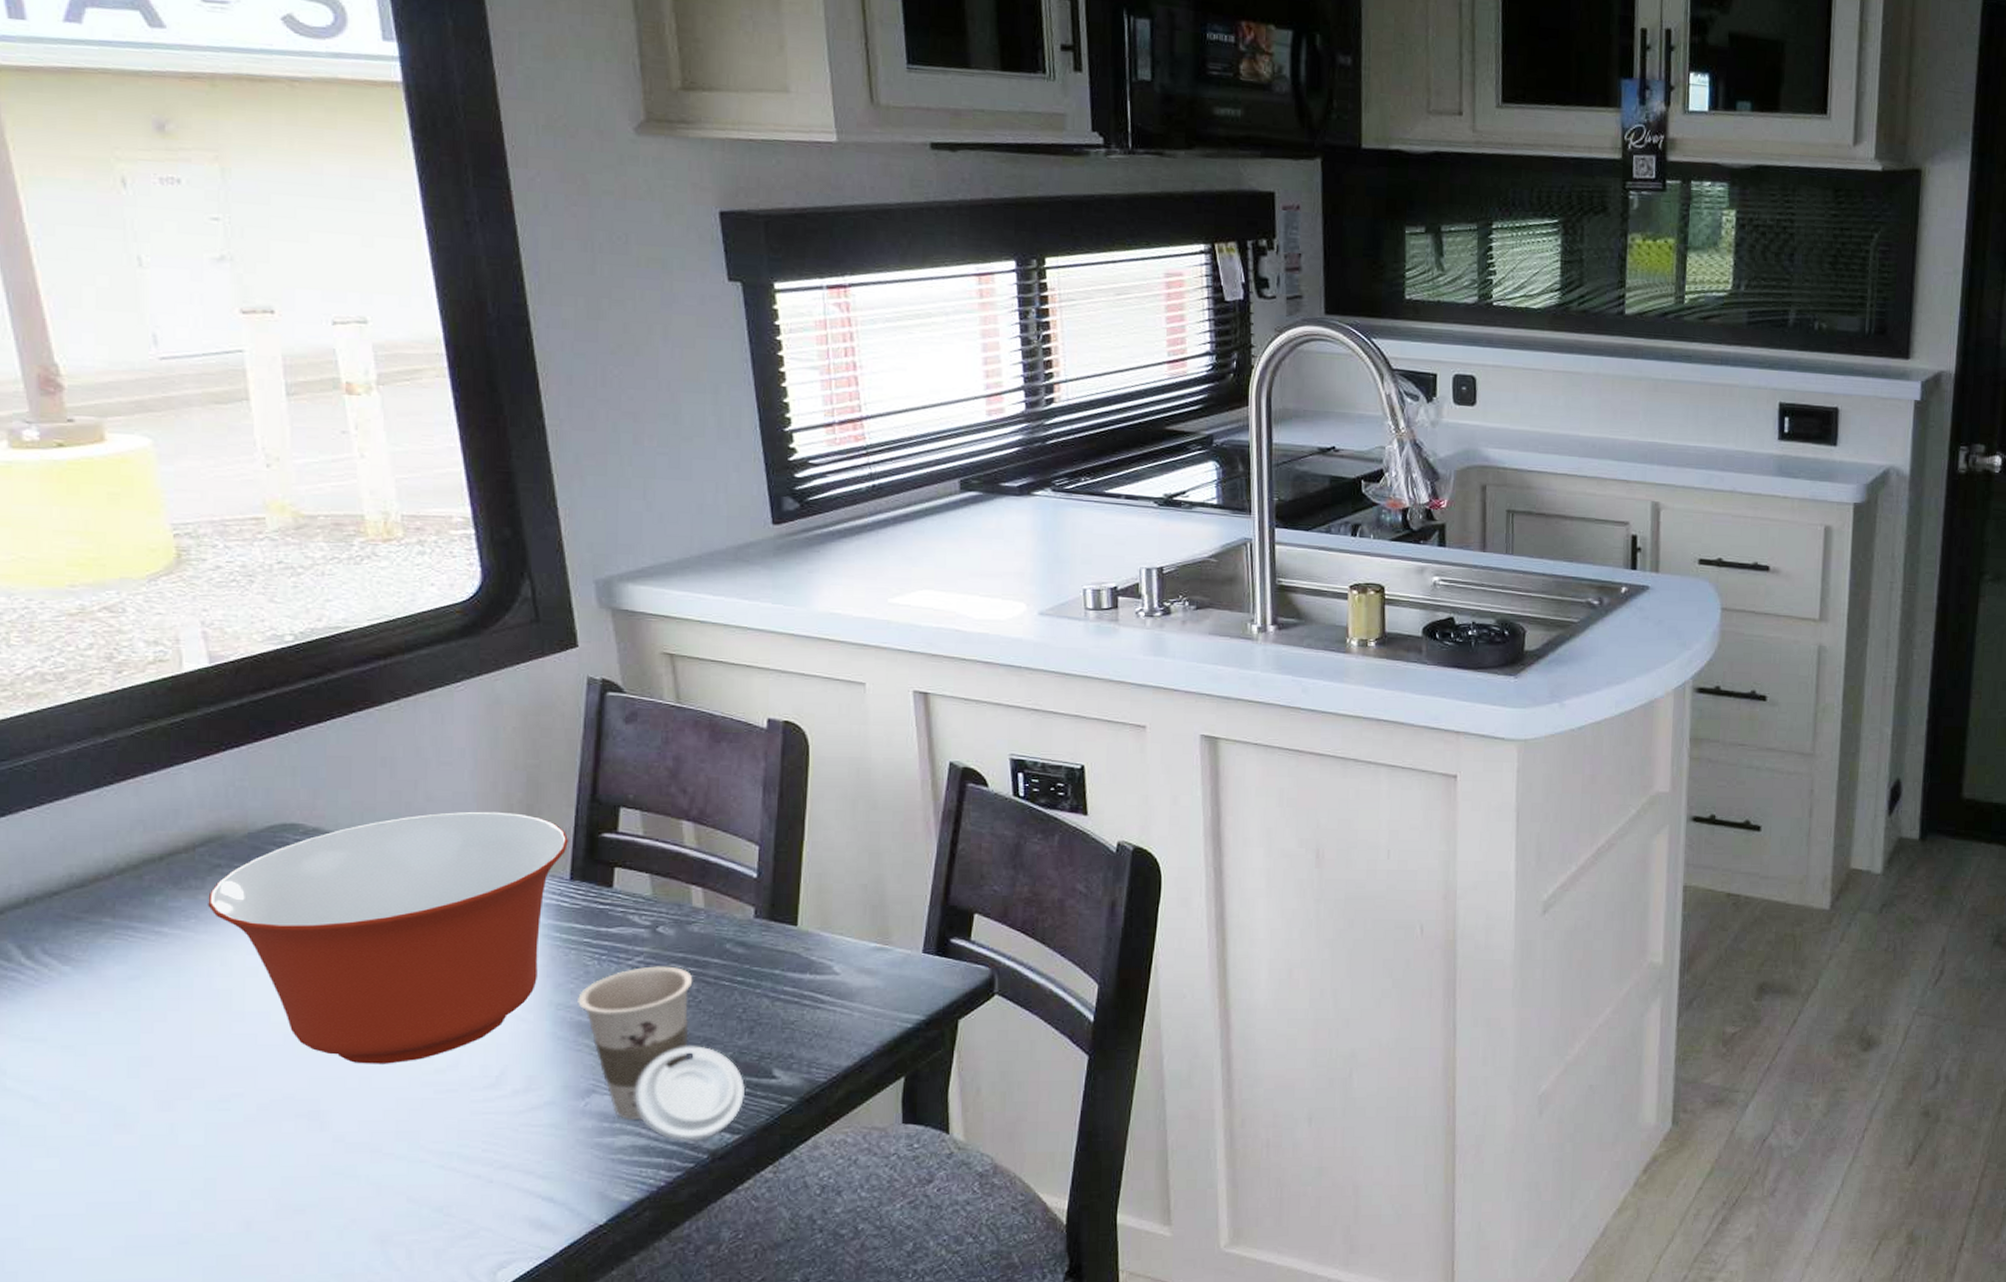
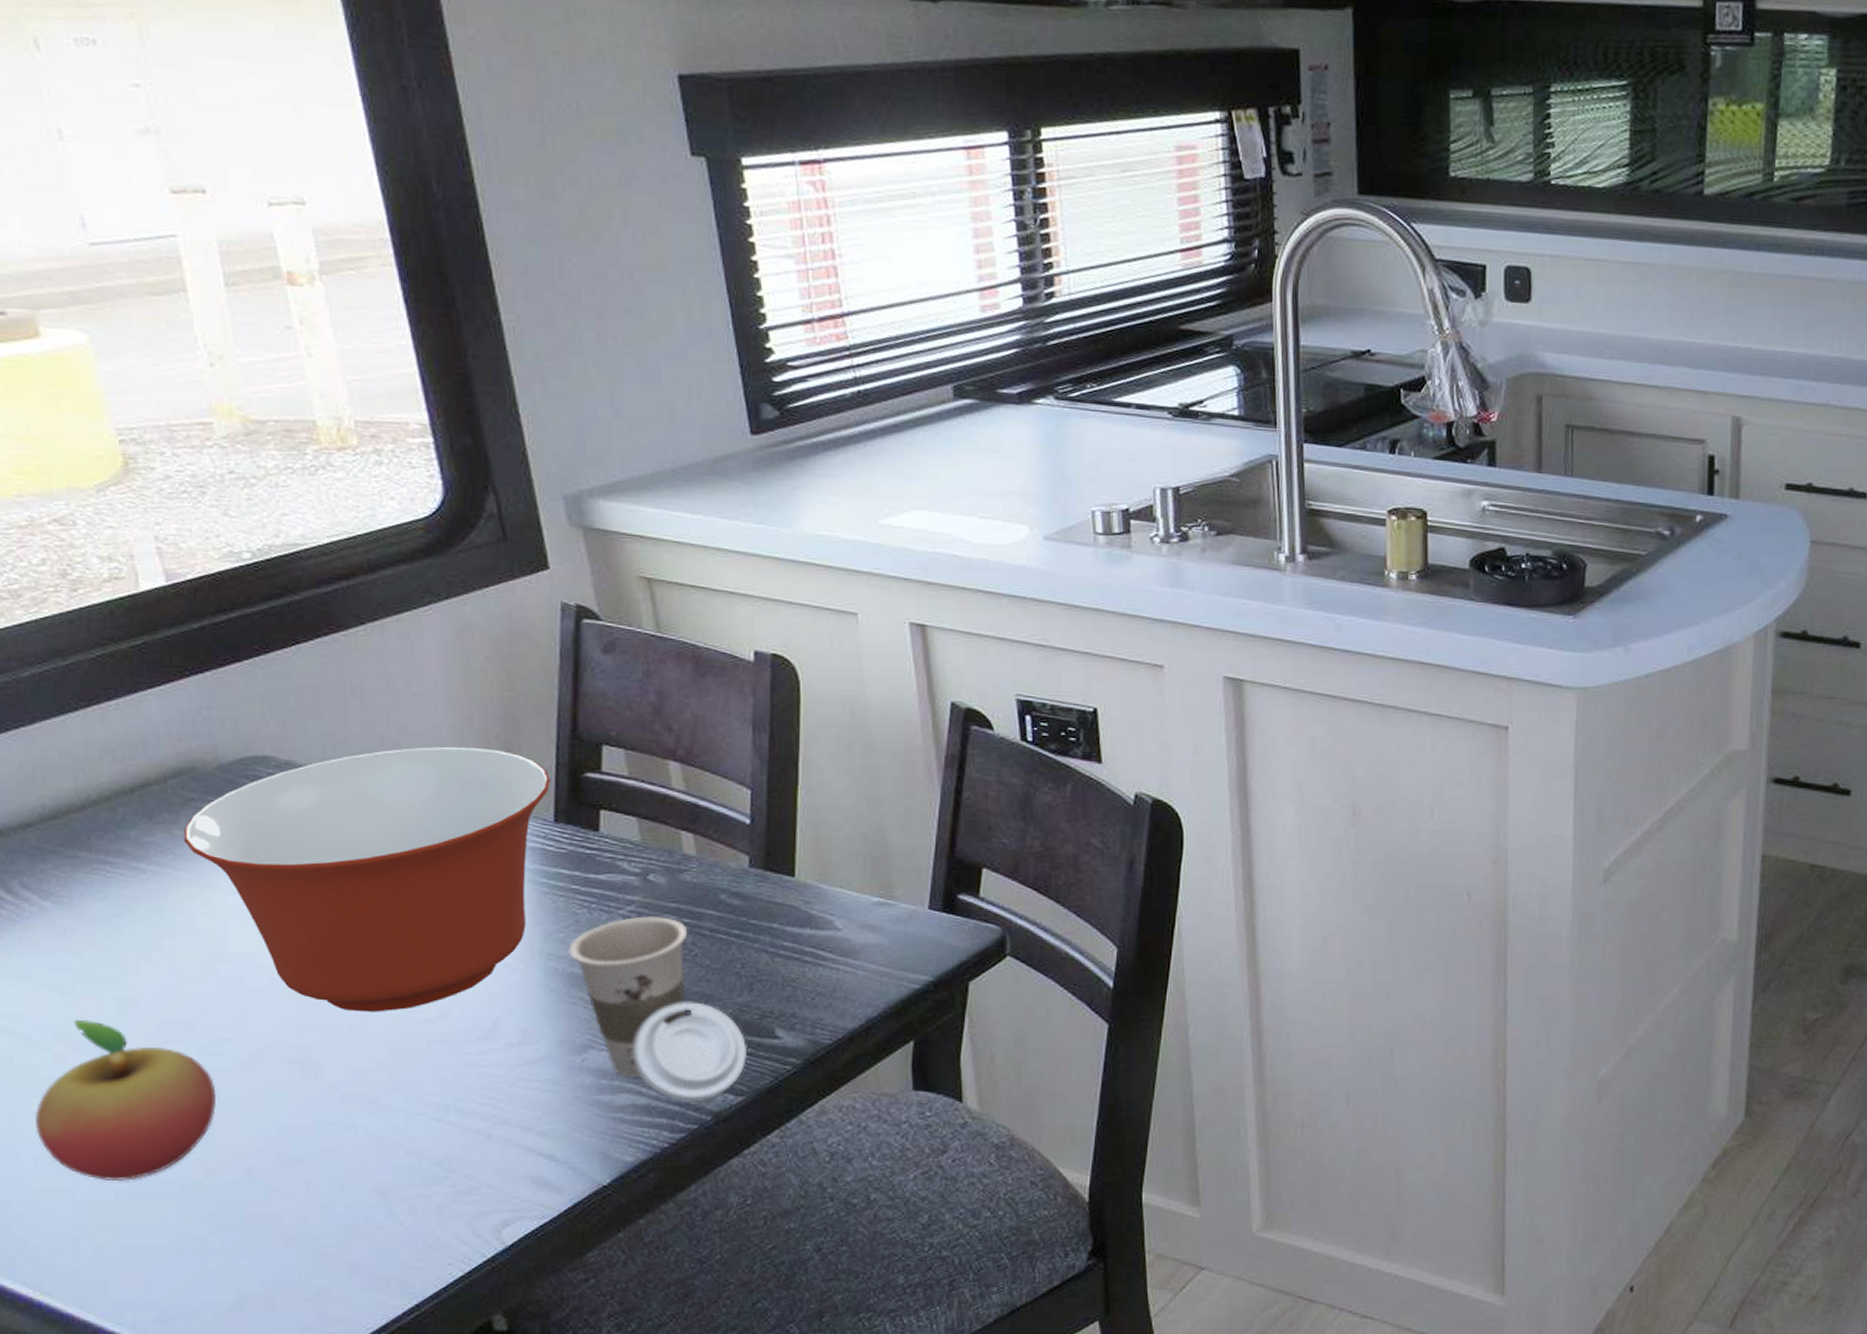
fruit: none [37,1079,222,1238] -> present [35,1019,217,1182]

